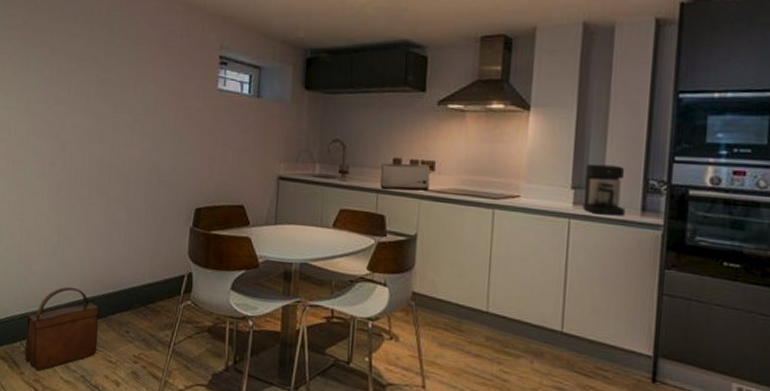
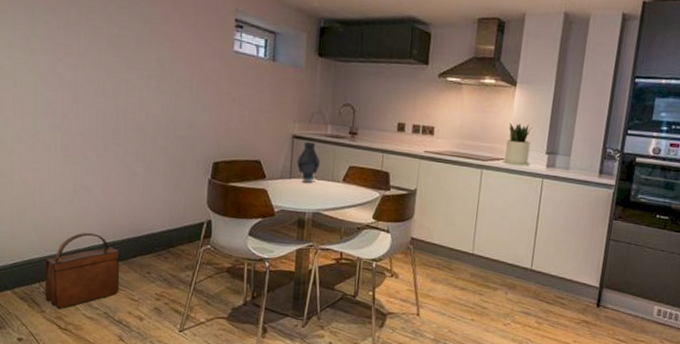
vase: none [282,182,309,231] -> present [297,141,321,184]
toaster: present [380,163,431,191] -> none [386,126,431,152]
planter: none [517,153,553,206] -> present [502,122,531,167]
coffee maker: present [582,163,626,216] -> none [553,133,588,178]

